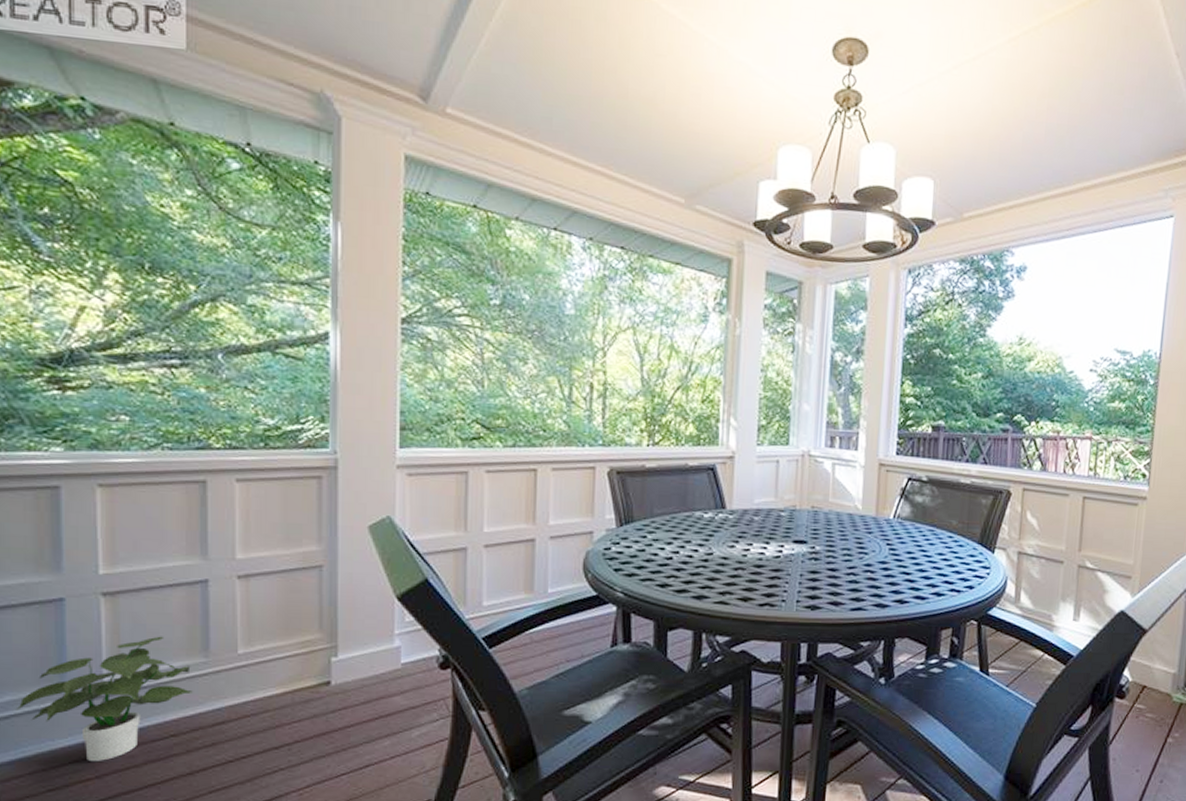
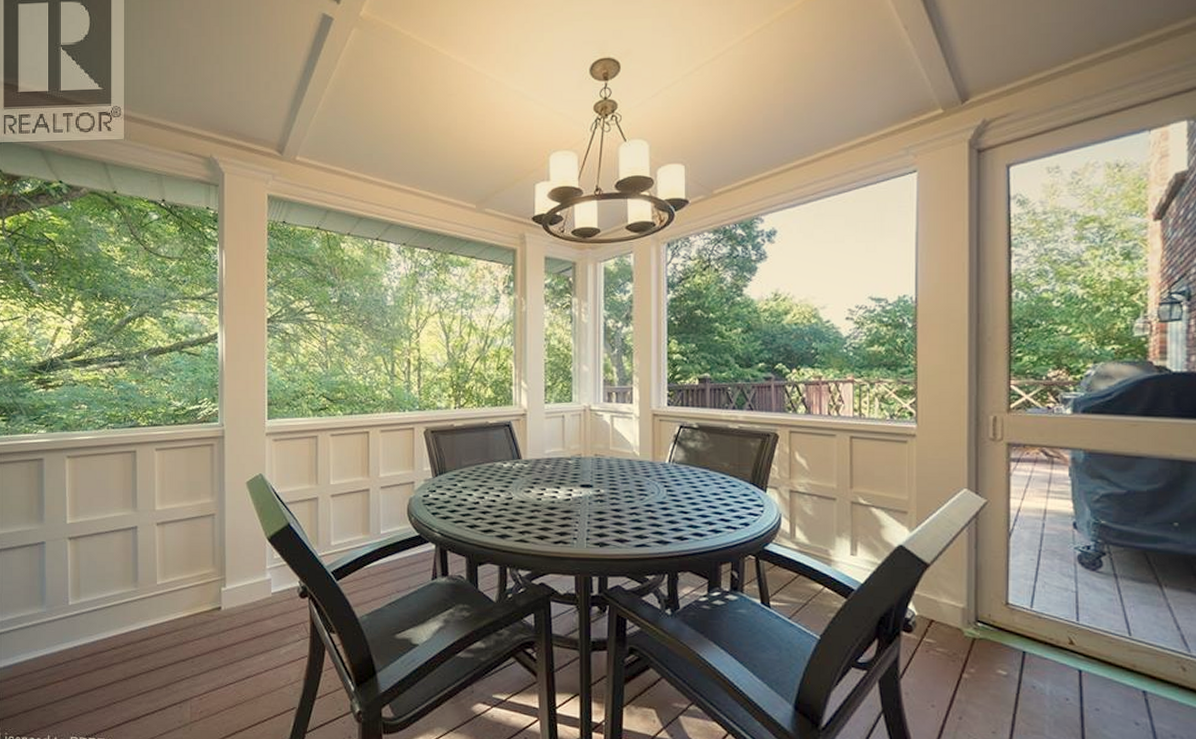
potted plant: present [15,636,193,762] -> none [13,570,127,668]

